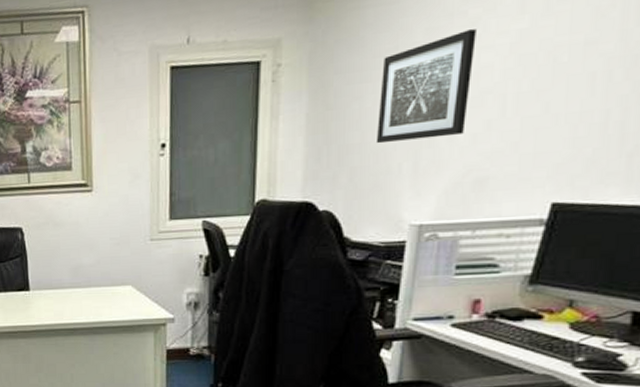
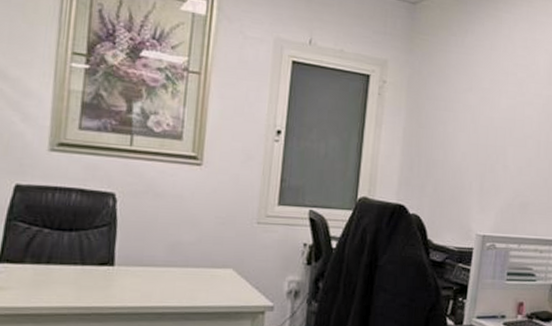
wall art: present [376,28,476,144] -> none [454,87,522,166]

